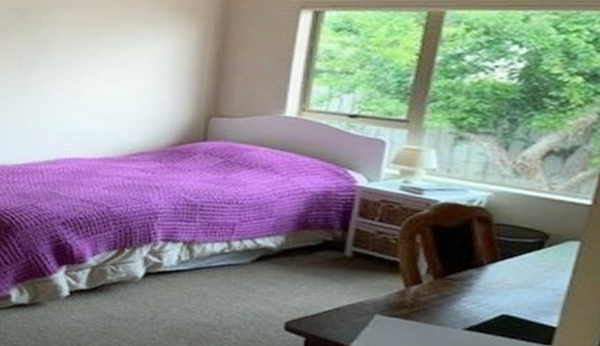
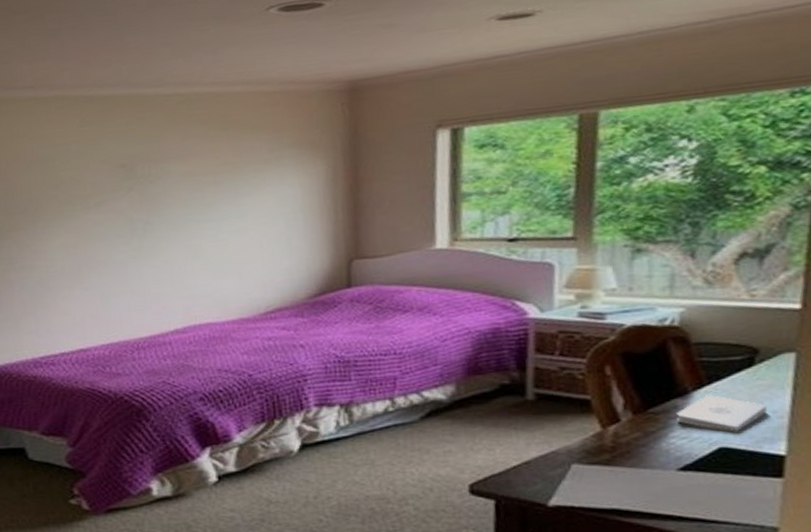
notepad: none [470,269,549,303] -> present [677,395,768,432]

